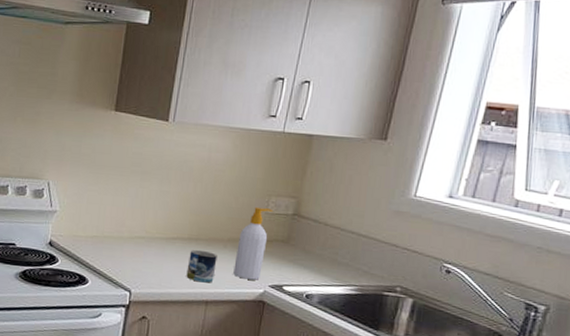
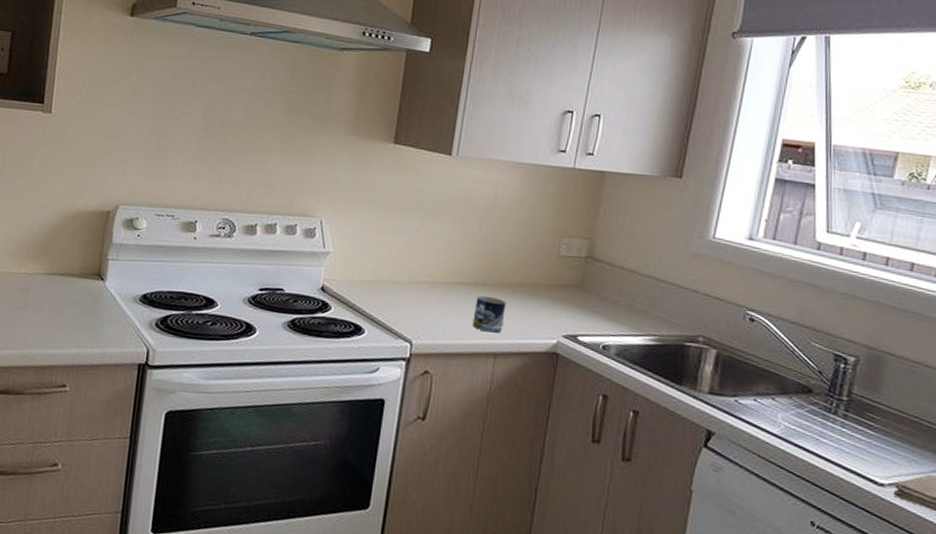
soap bottle: present [233,207,273,280] -> none [523,249,565,330]

